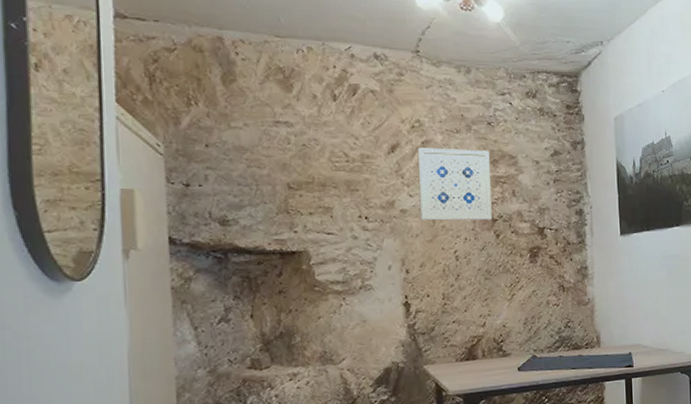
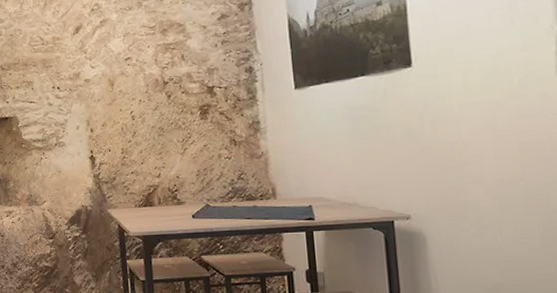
wall art: present [417,147,492,221] -> none [96,21,163,87]

